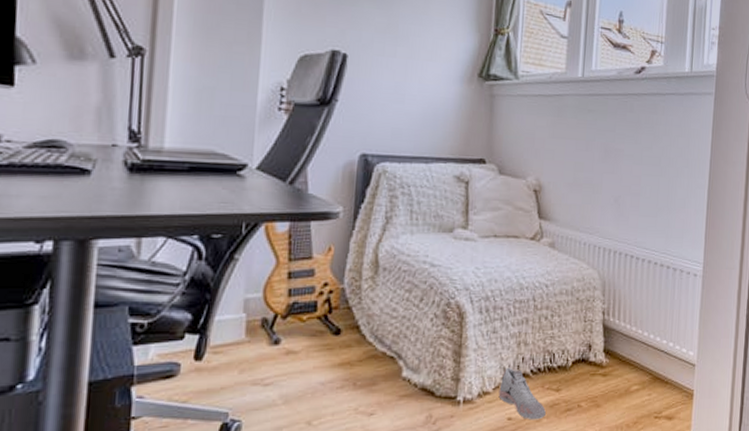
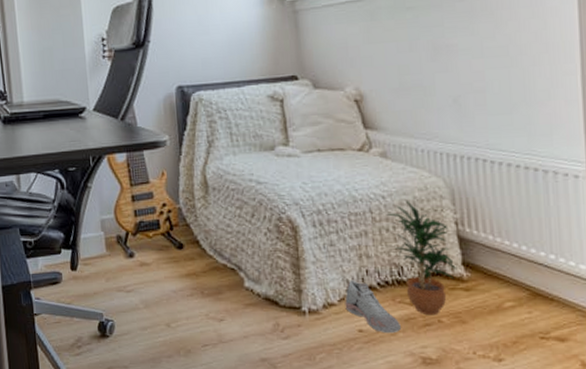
potted plant: none [547,289,598,401] -> present [386,200,456,316]

